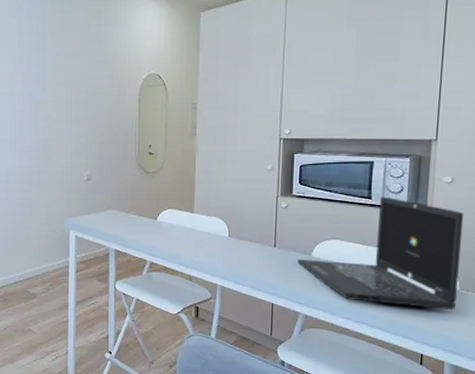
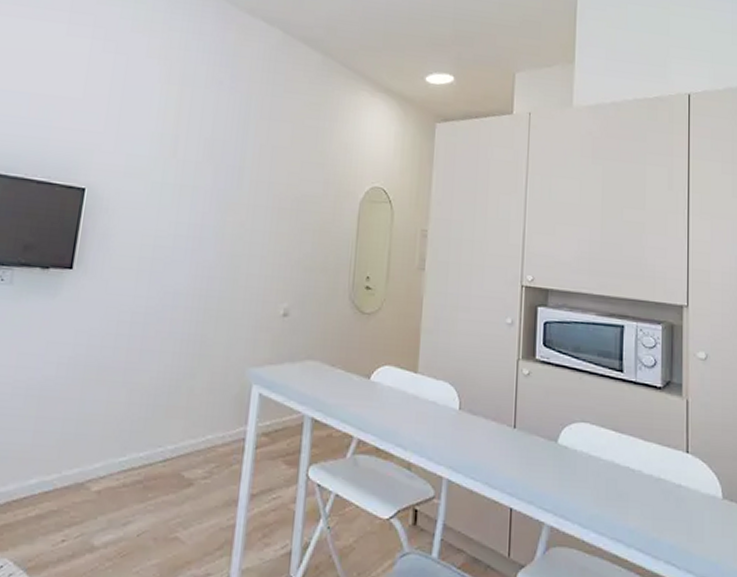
laptop: present [297,196,464,310] -> none [541,370,721,526]

